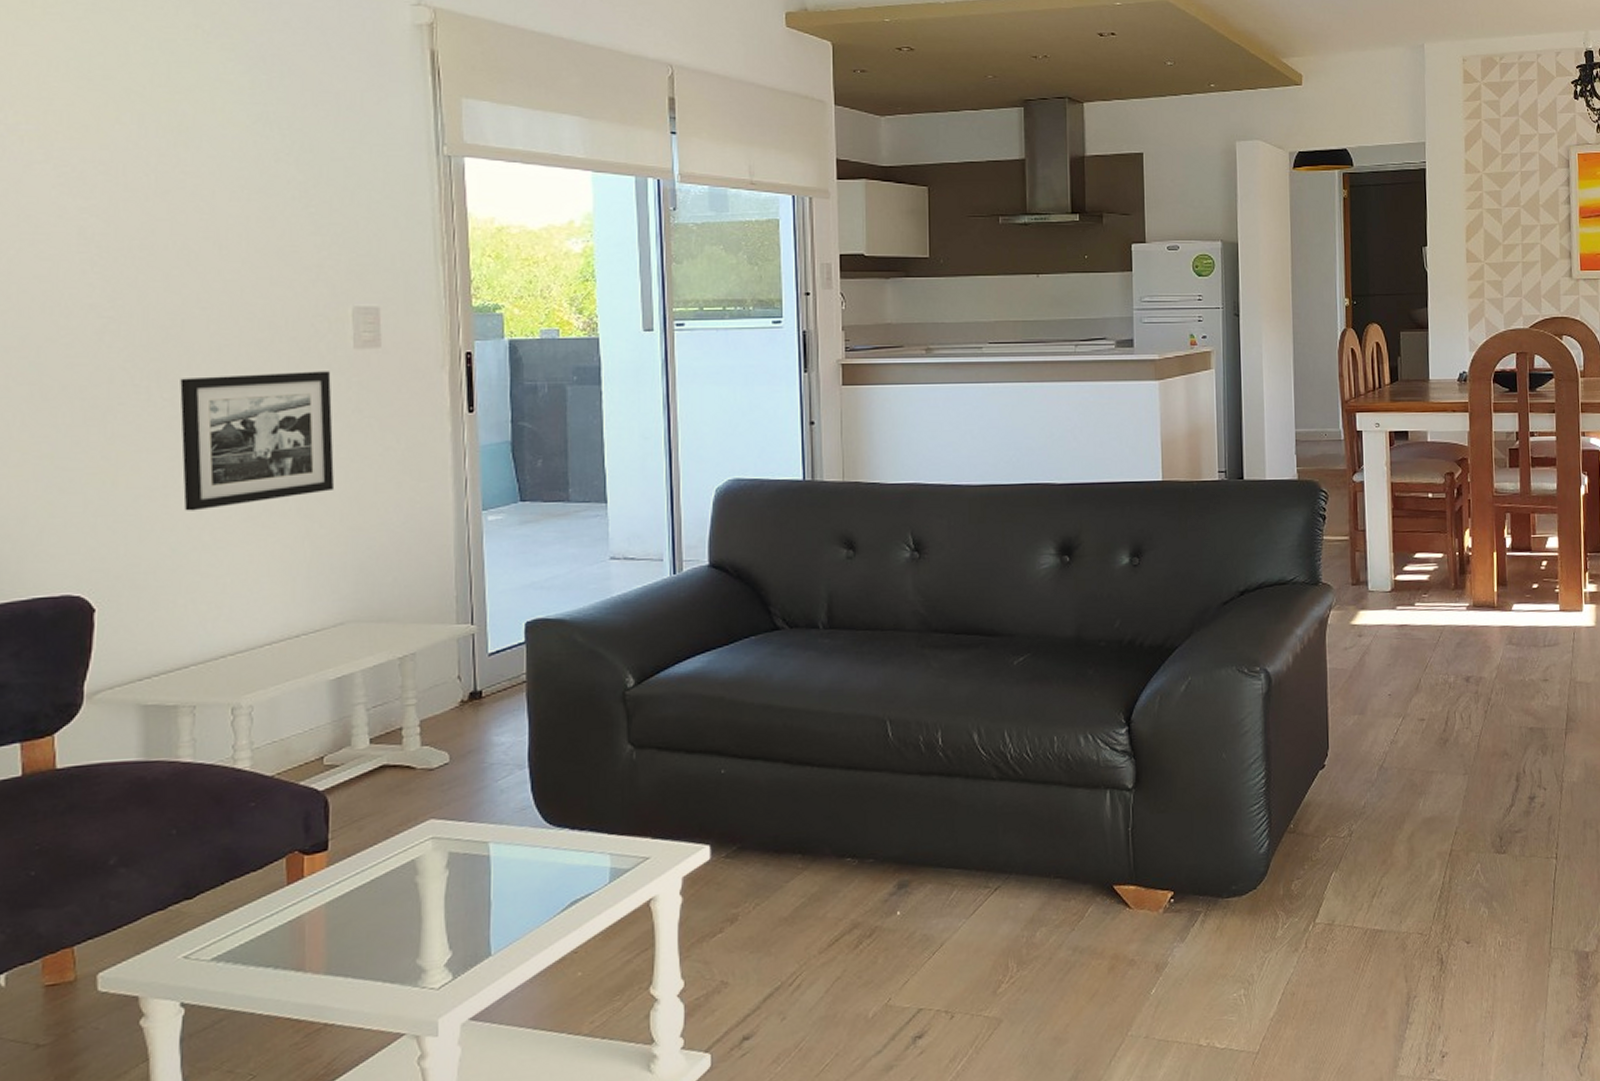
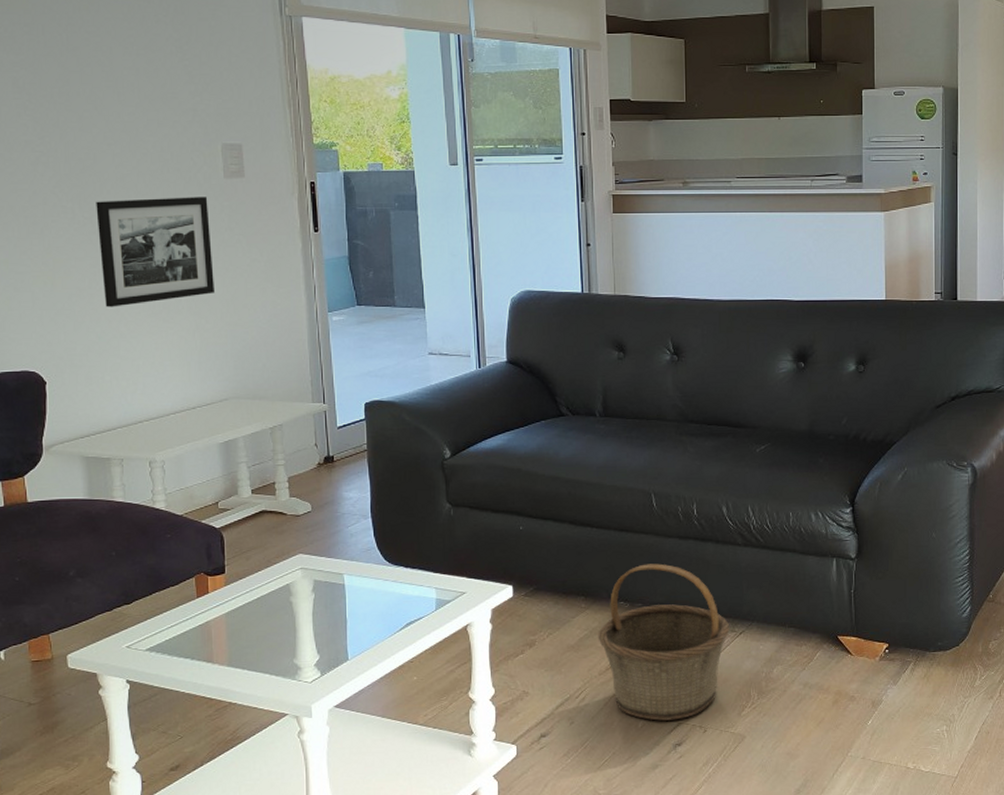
basket: none [818,807,983,1008] -> present [598,563,730,721]

